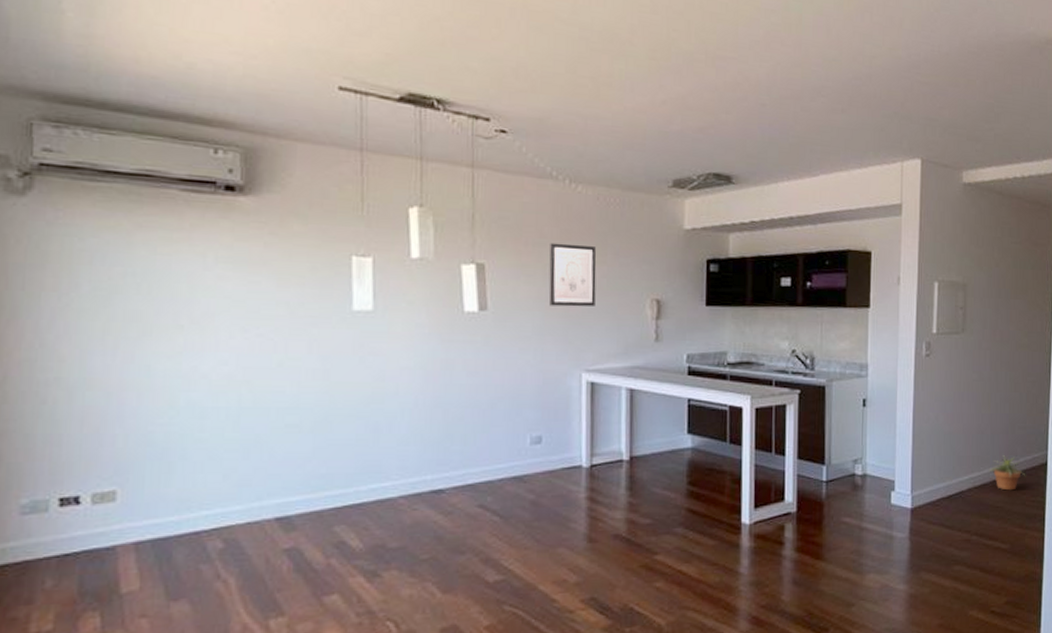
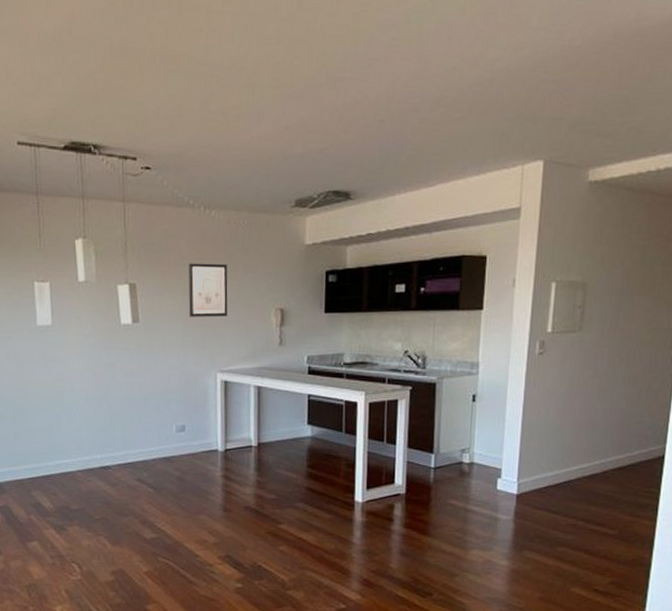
potted plant: present [989,455,1025,491] -> none [600,448,639,481]

